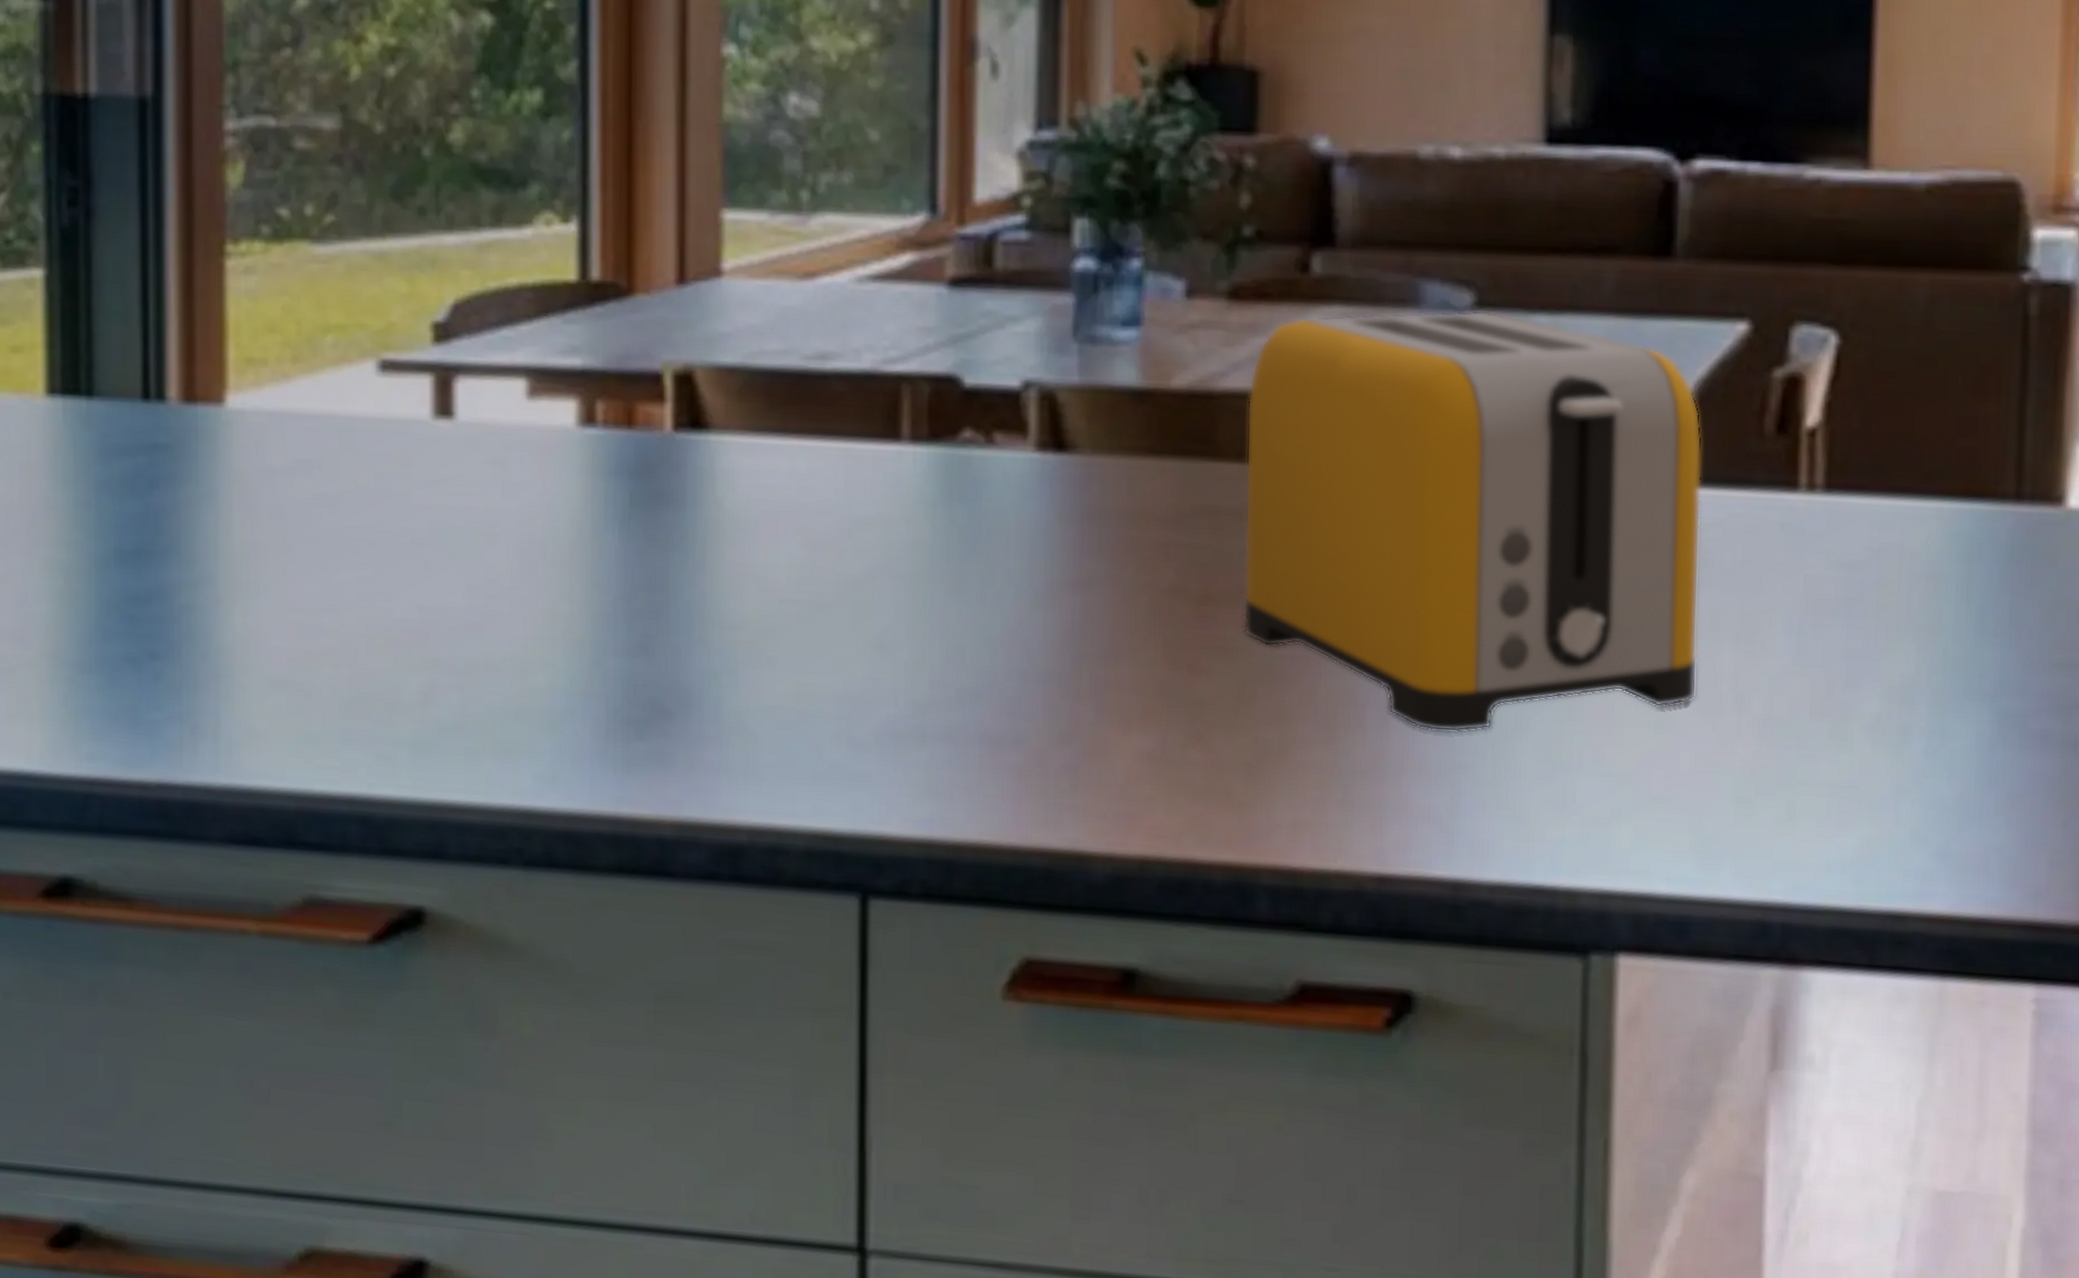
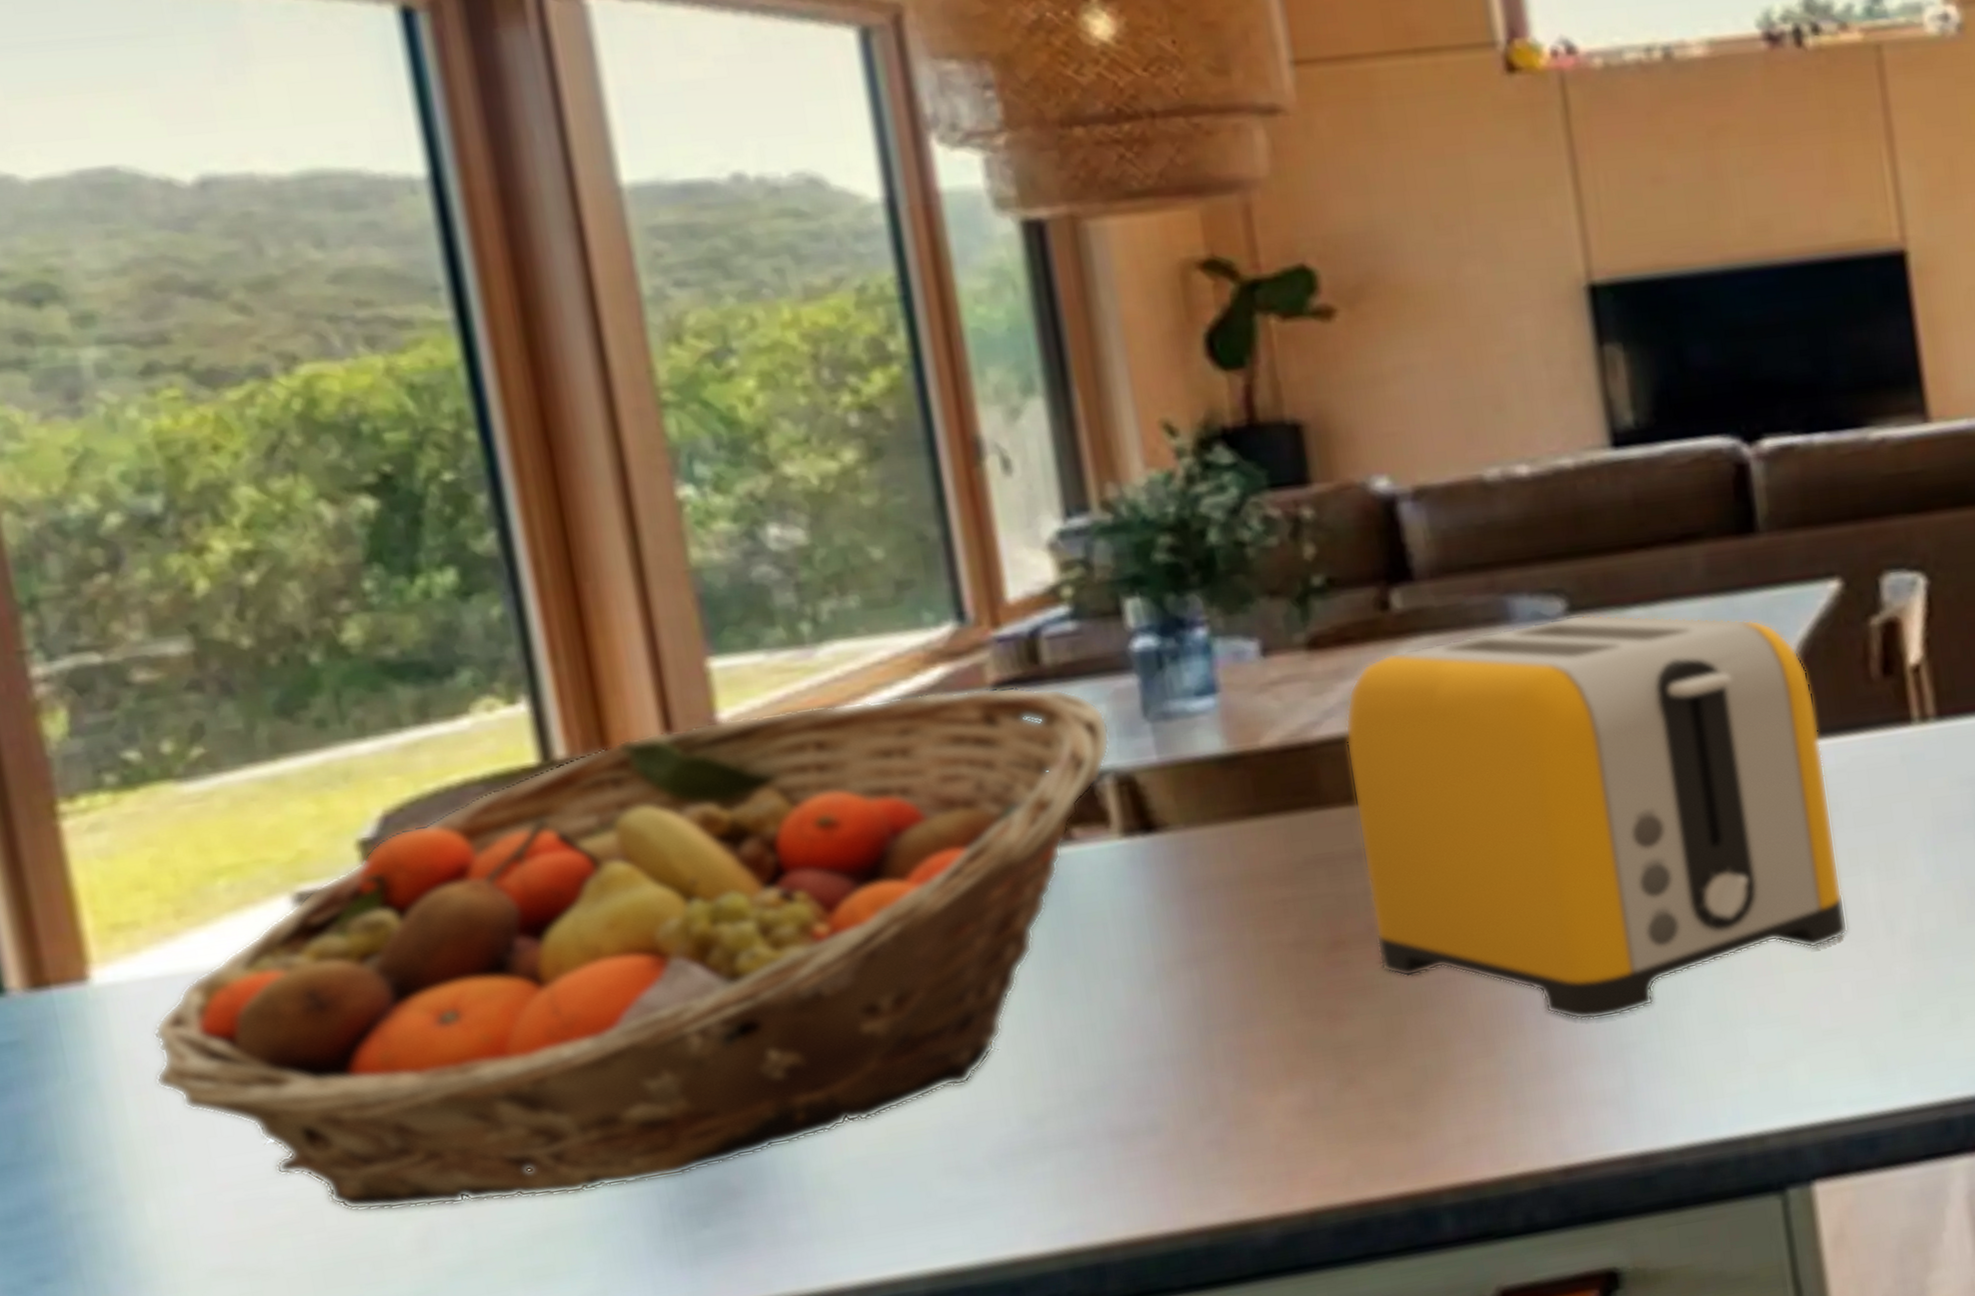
fruit basket: none [257,269,1042,687] -> present [153,686,1111,1211]

